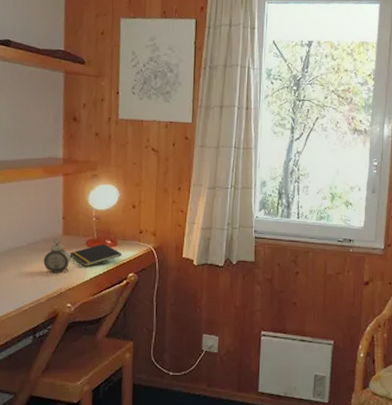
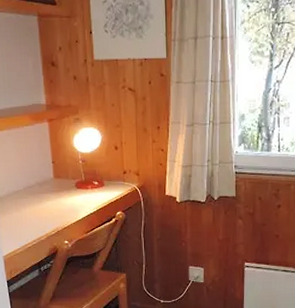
alarm clock: present [43,239,71,274] -> none [39,182,63,214]
notepad: present [69,243,122,267] -> none [62,185,109,207]

